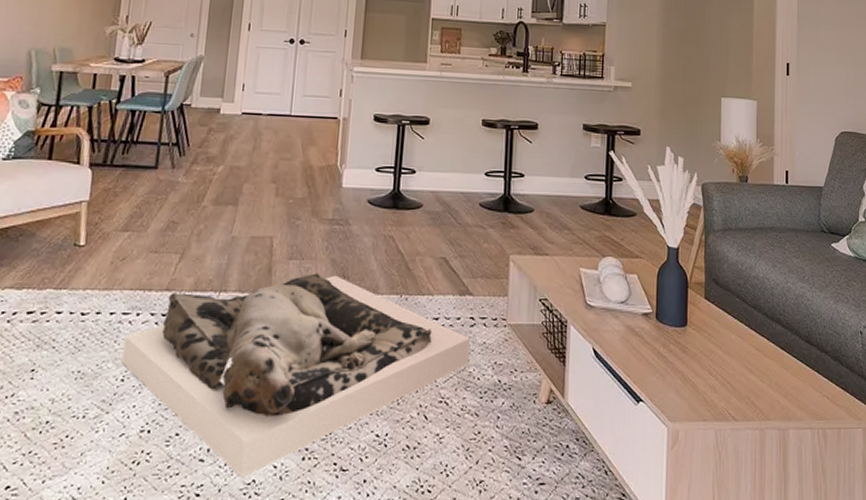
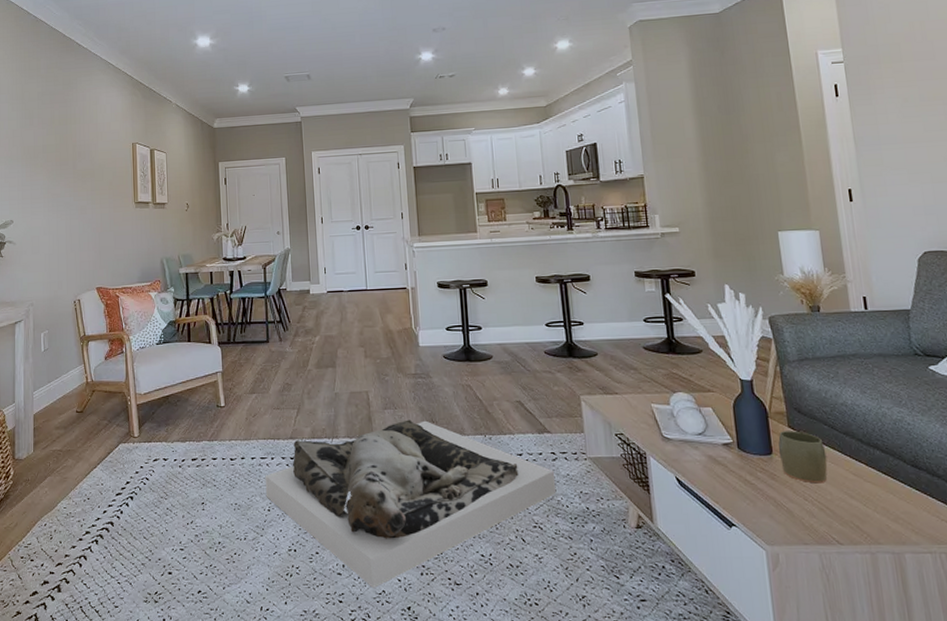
mug: none [693,302,735,358] -> present [778,431,828,484]

